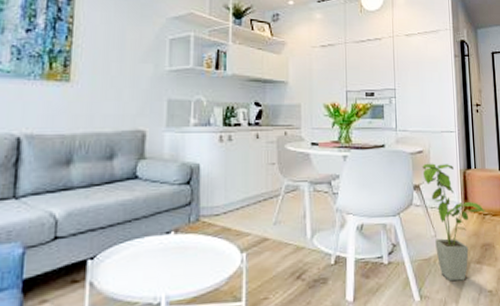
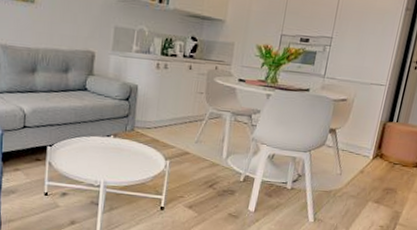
house plant: present [422,163,486,281] -> none [337,111,398,214]

